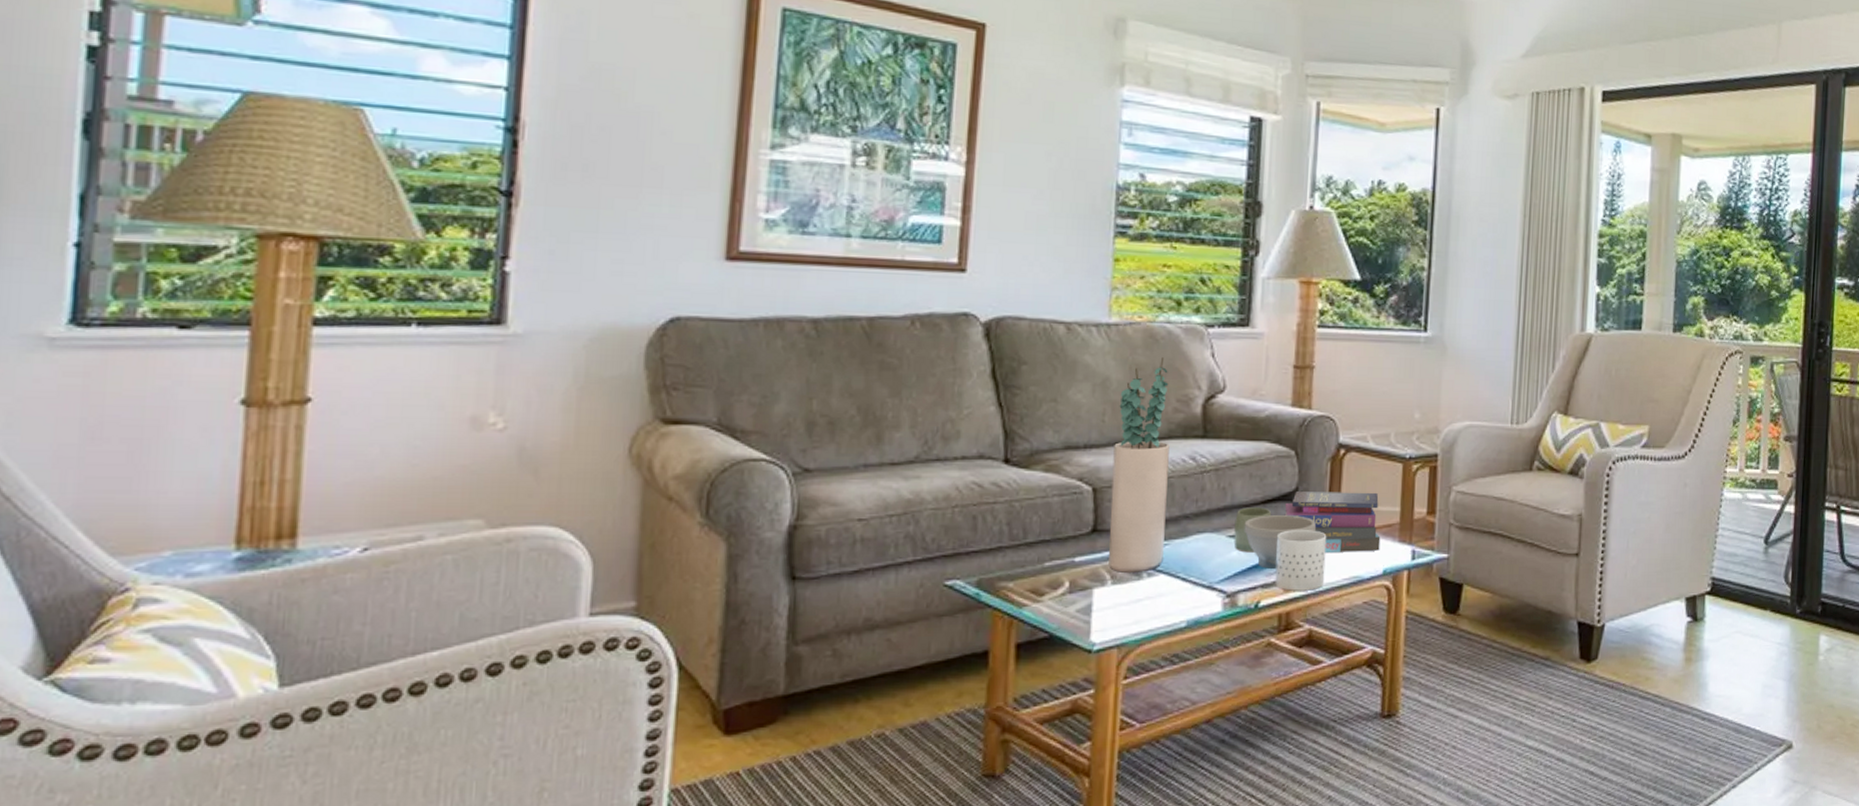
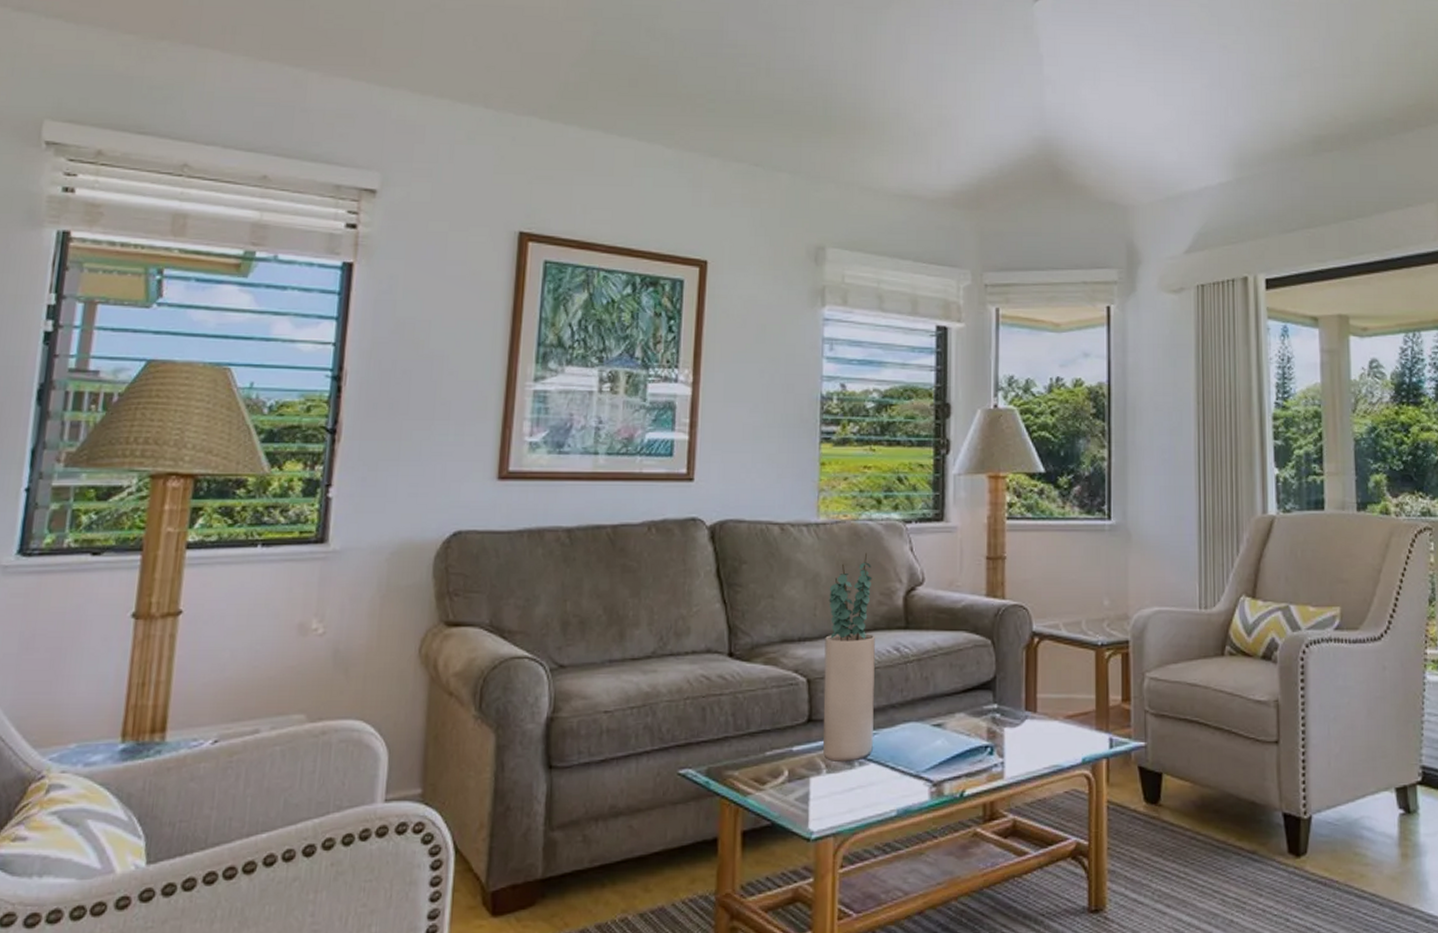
mug: present [1234,507,1272,553] -> none [938,696,972,742]
bowl: present [1244,515,1316,570] -> none [947,704,1014,759]
mug: present [1275,530,1327,591] -> none [977,718,1026,780]
books: present [1284,492,1381,552] -> none [984,680,1078,741]

